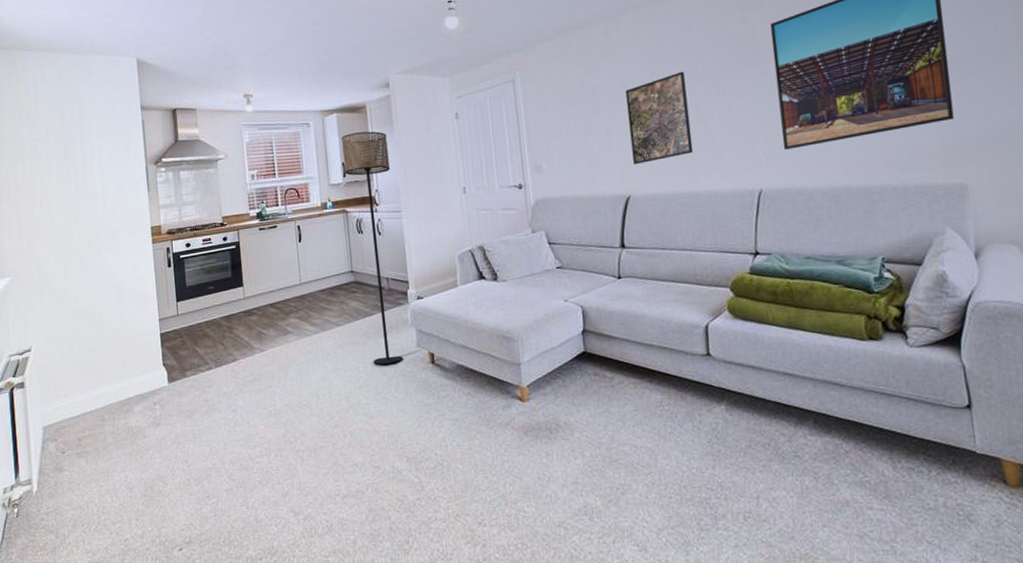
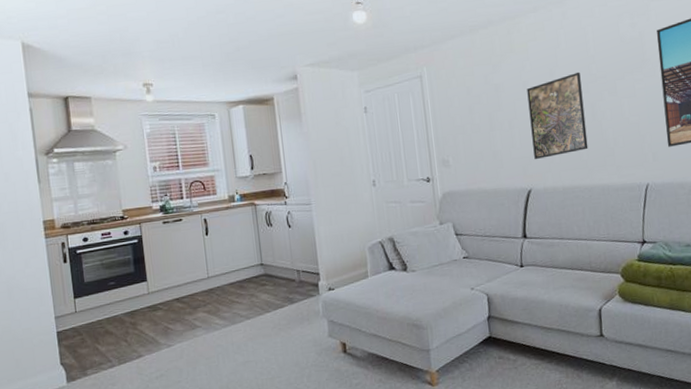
floor lamp: present [342,131,403,365] -> none [249,123,315,356]

